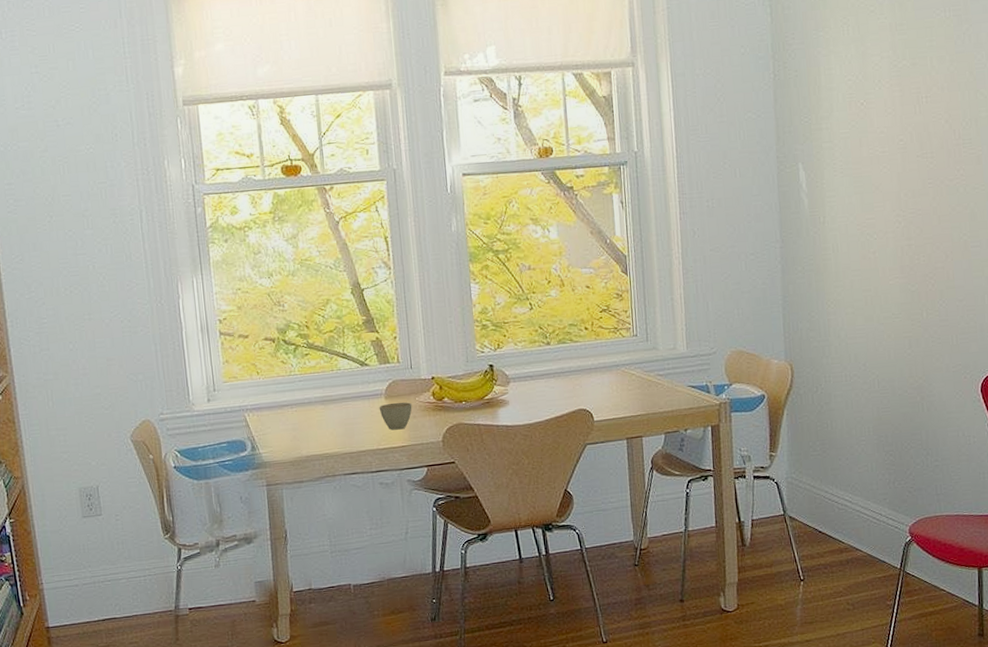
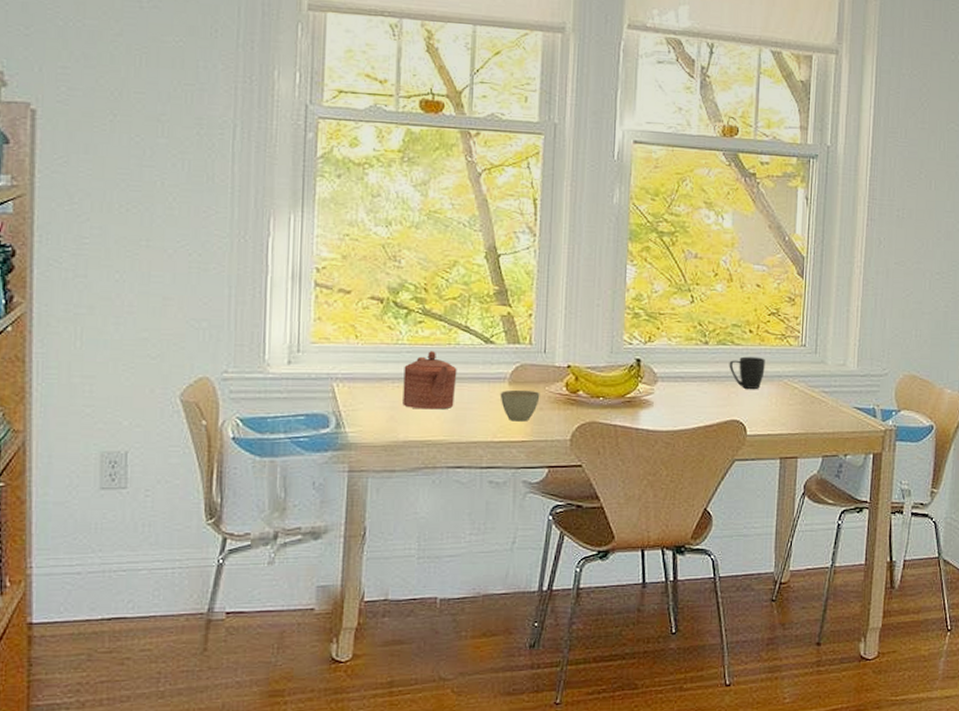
teapot: none [298,378,343,428] -> present [403,351,457,410]
mug: none [570,350,603,380] -> present [729,356,765,389]

